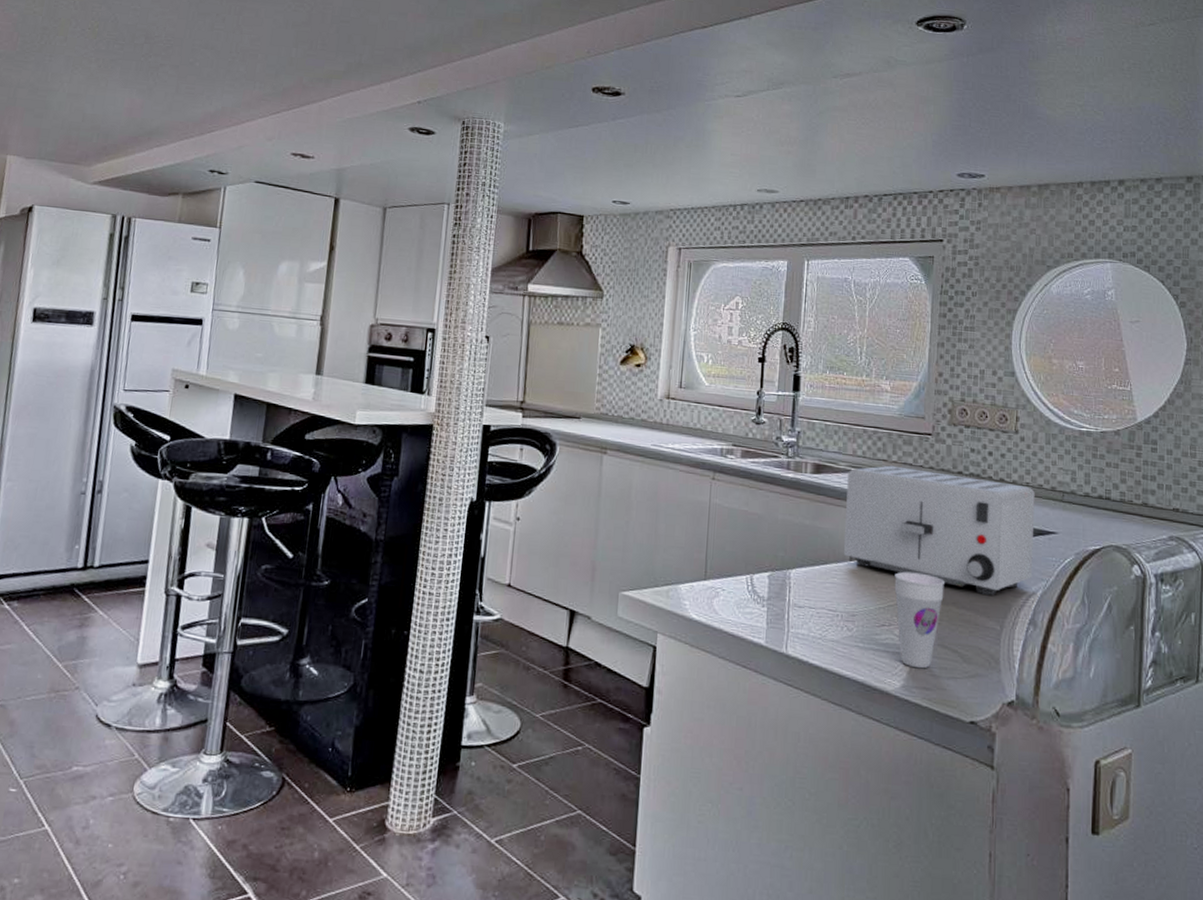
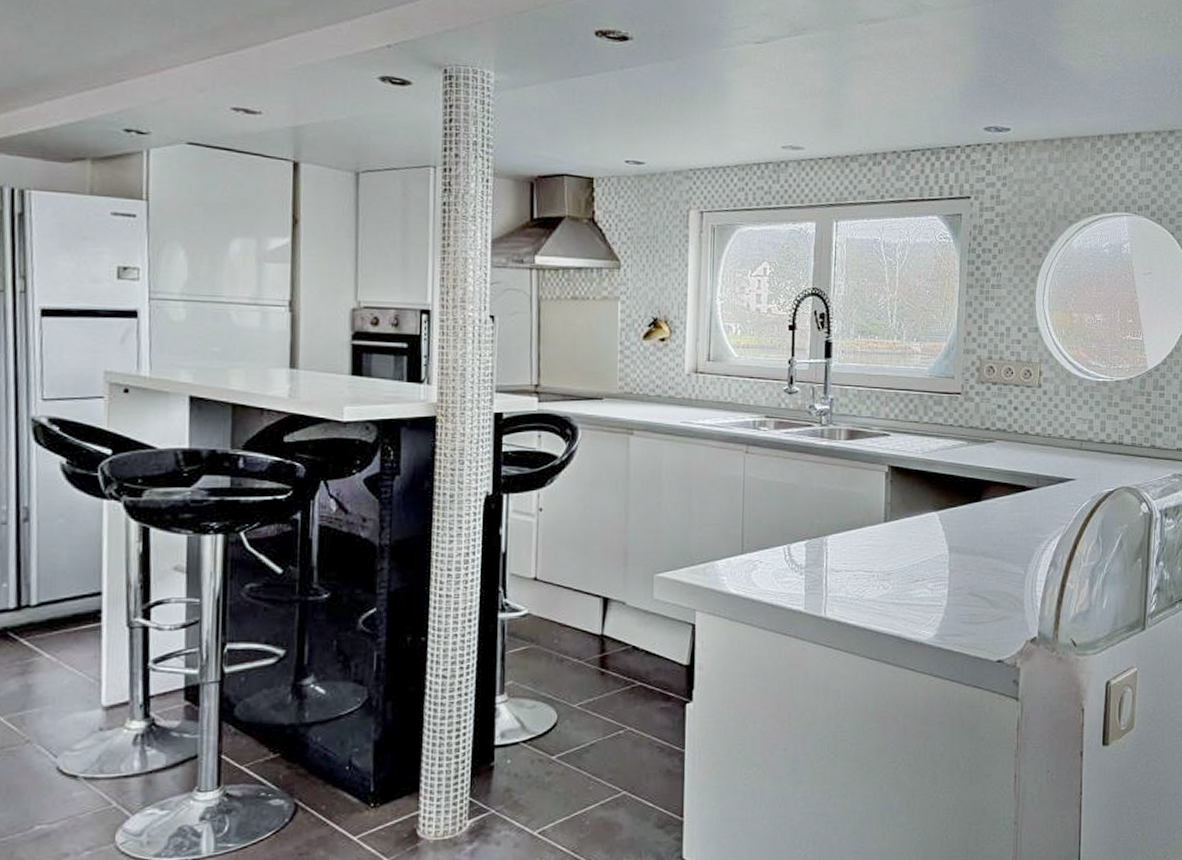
toaster: present [843,465,1035,595] -> none [878,426,1056,542]
cup: present [894,571,944,669] -> none [927,528,974,618]

